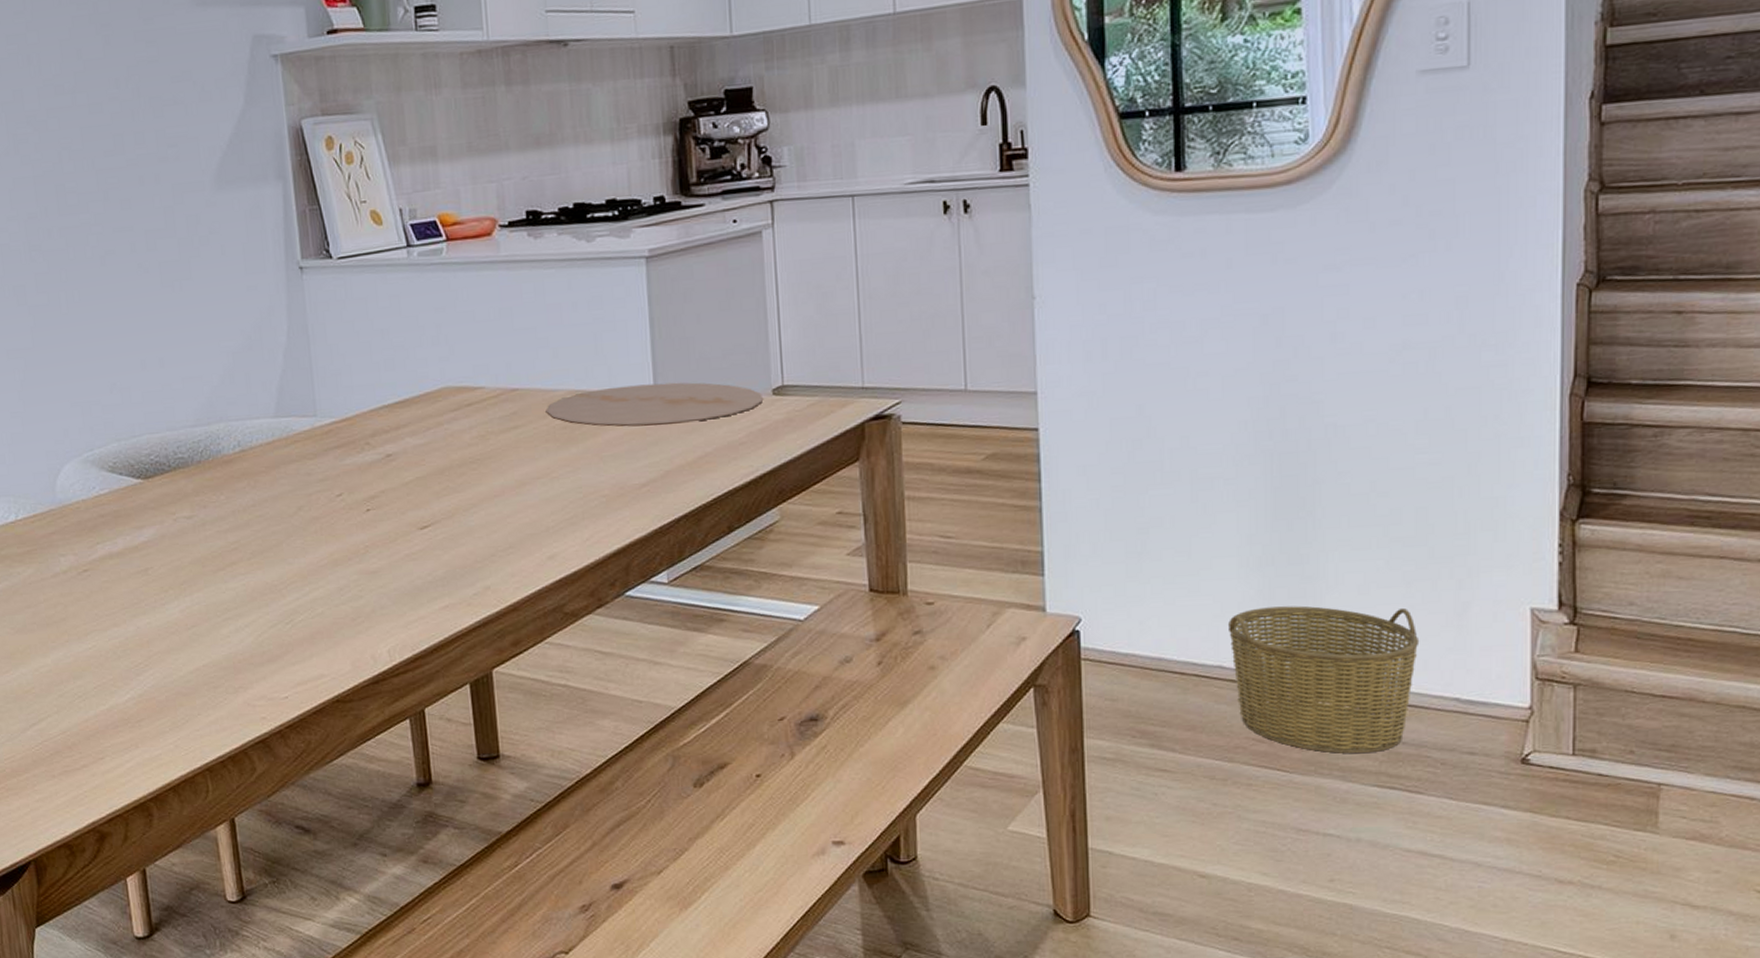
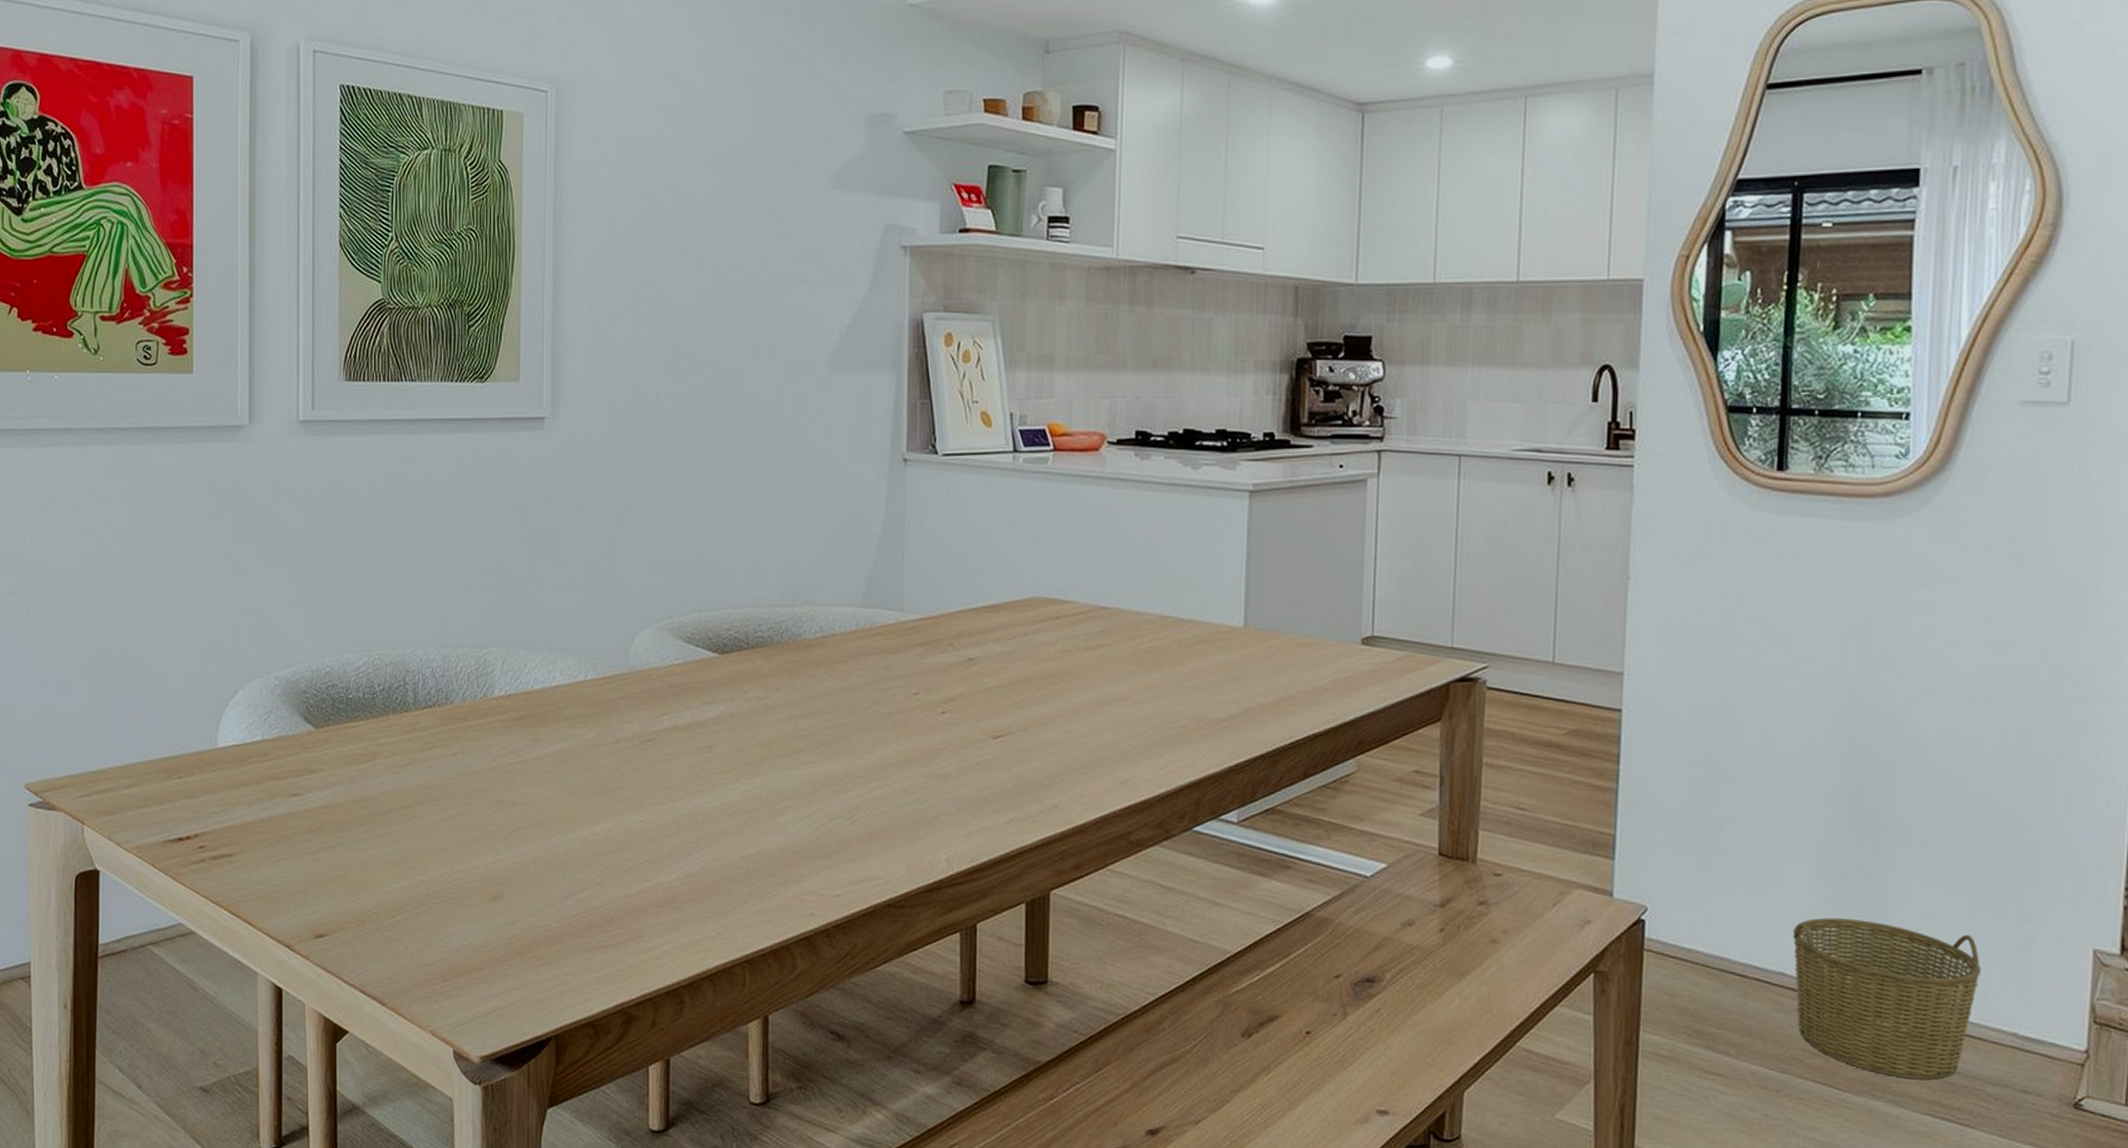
placemat: present [546,382,763,427] -> none [1133,617,1351,662]

